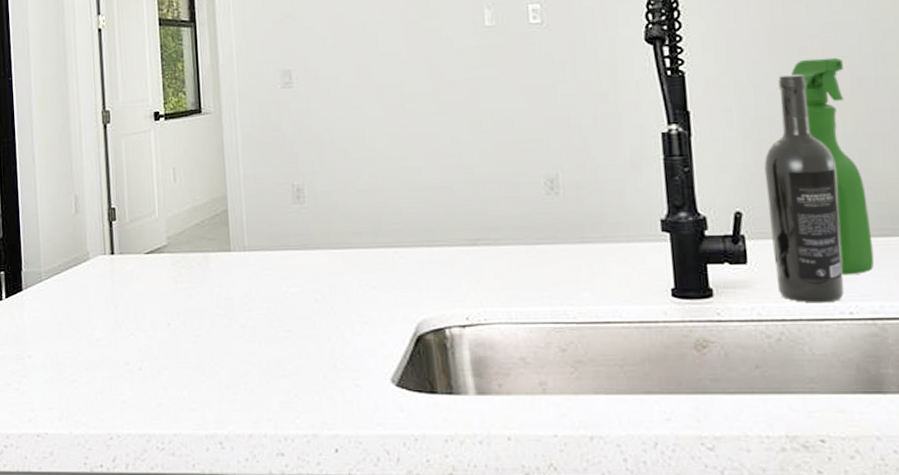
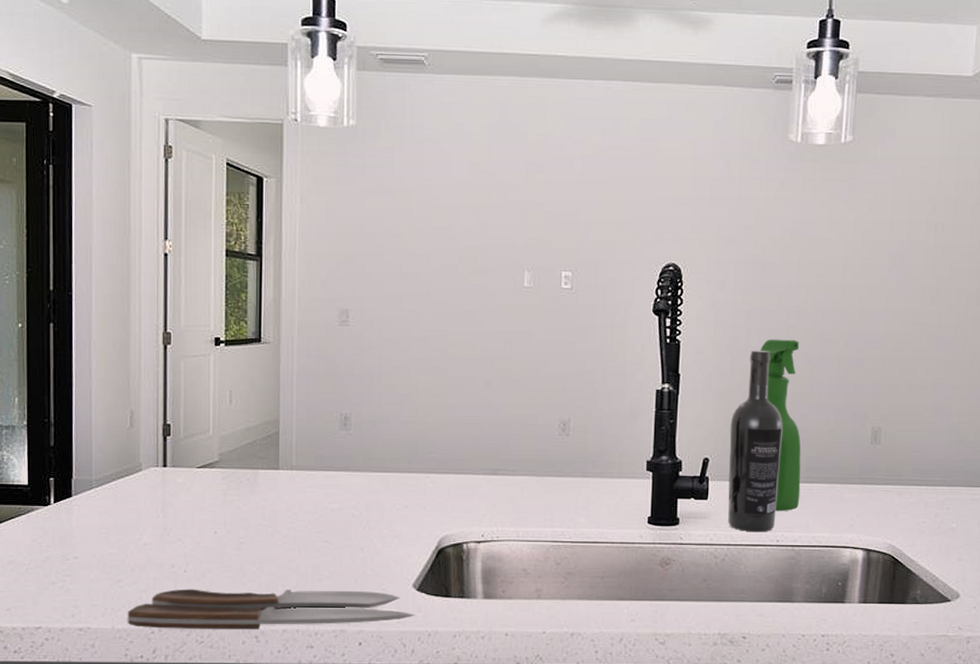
kitchen knife: none [84,387,397,434] -> present [127,589,415,629]

